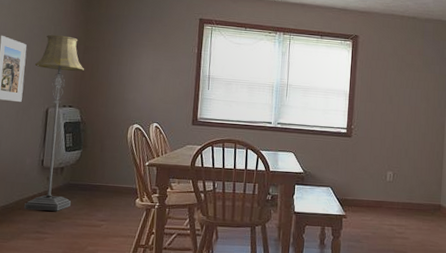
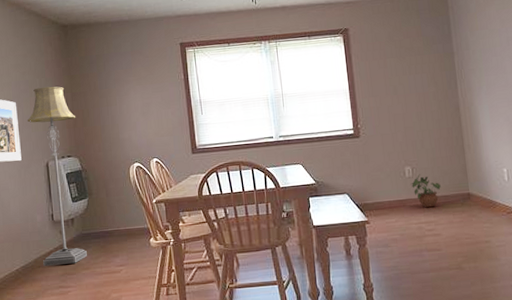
potted plant: none [389,180,416,213] -> present [410,174,441,208]

